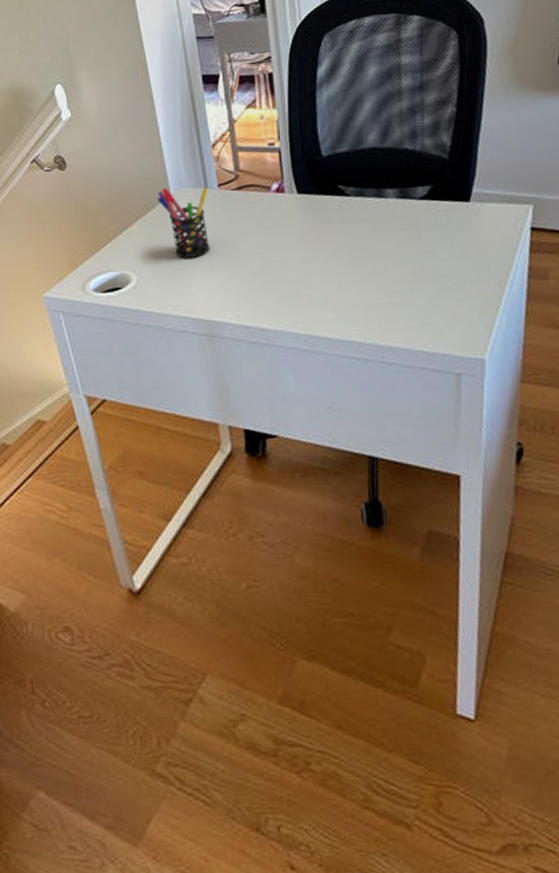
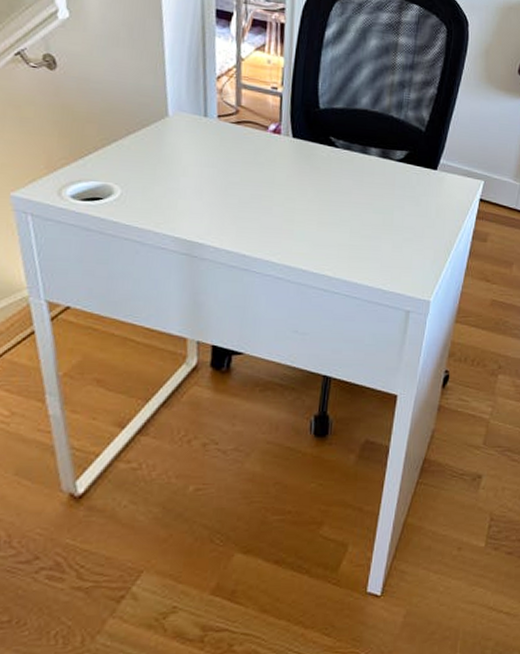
pen holder: present [157,187,210,259] -> none [153,108,208,180]

